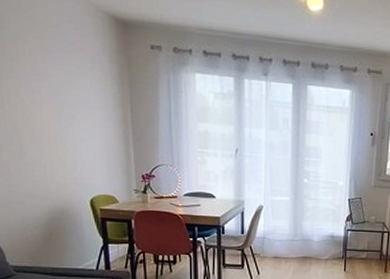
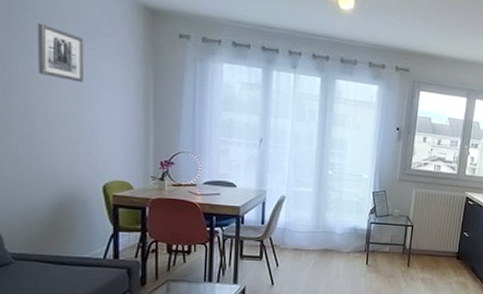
wall art: none [15,40,63,99] -> present [37,23,84,82]

